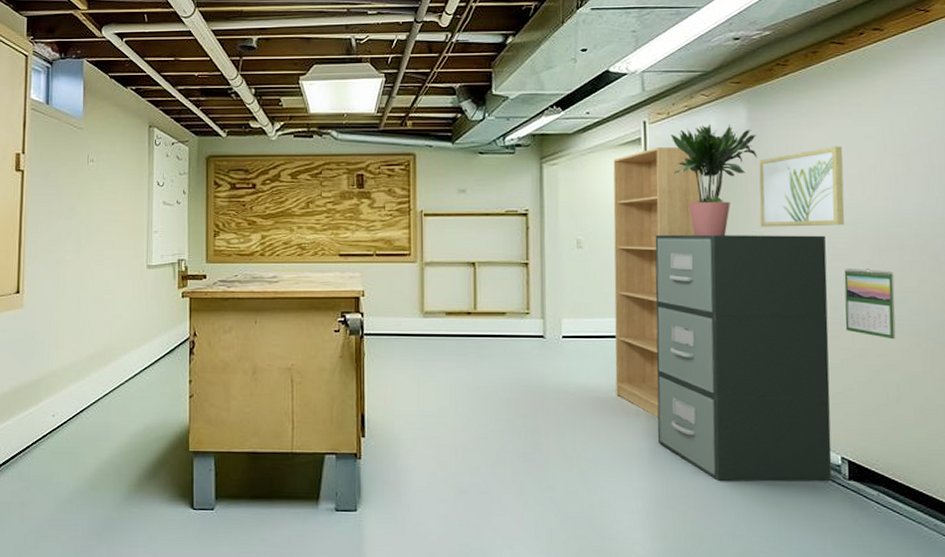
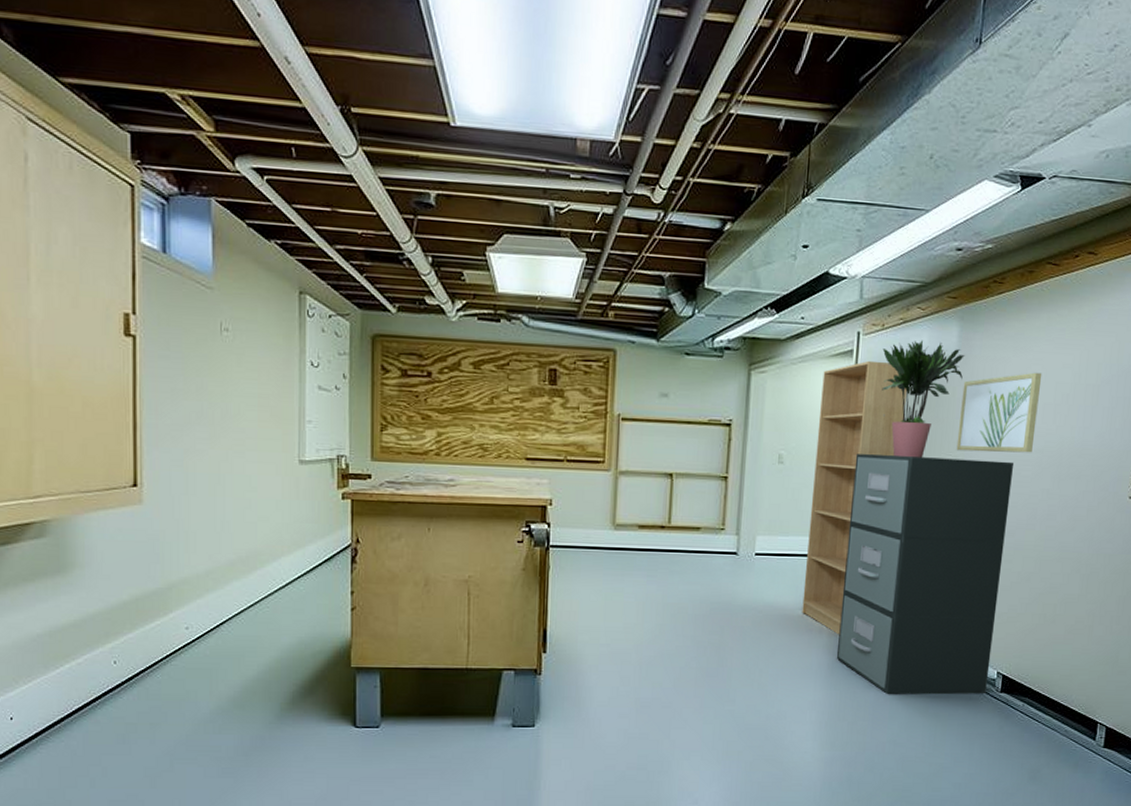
calendar: present [844,269,896,340] -> none [1018,496,1068,565]

